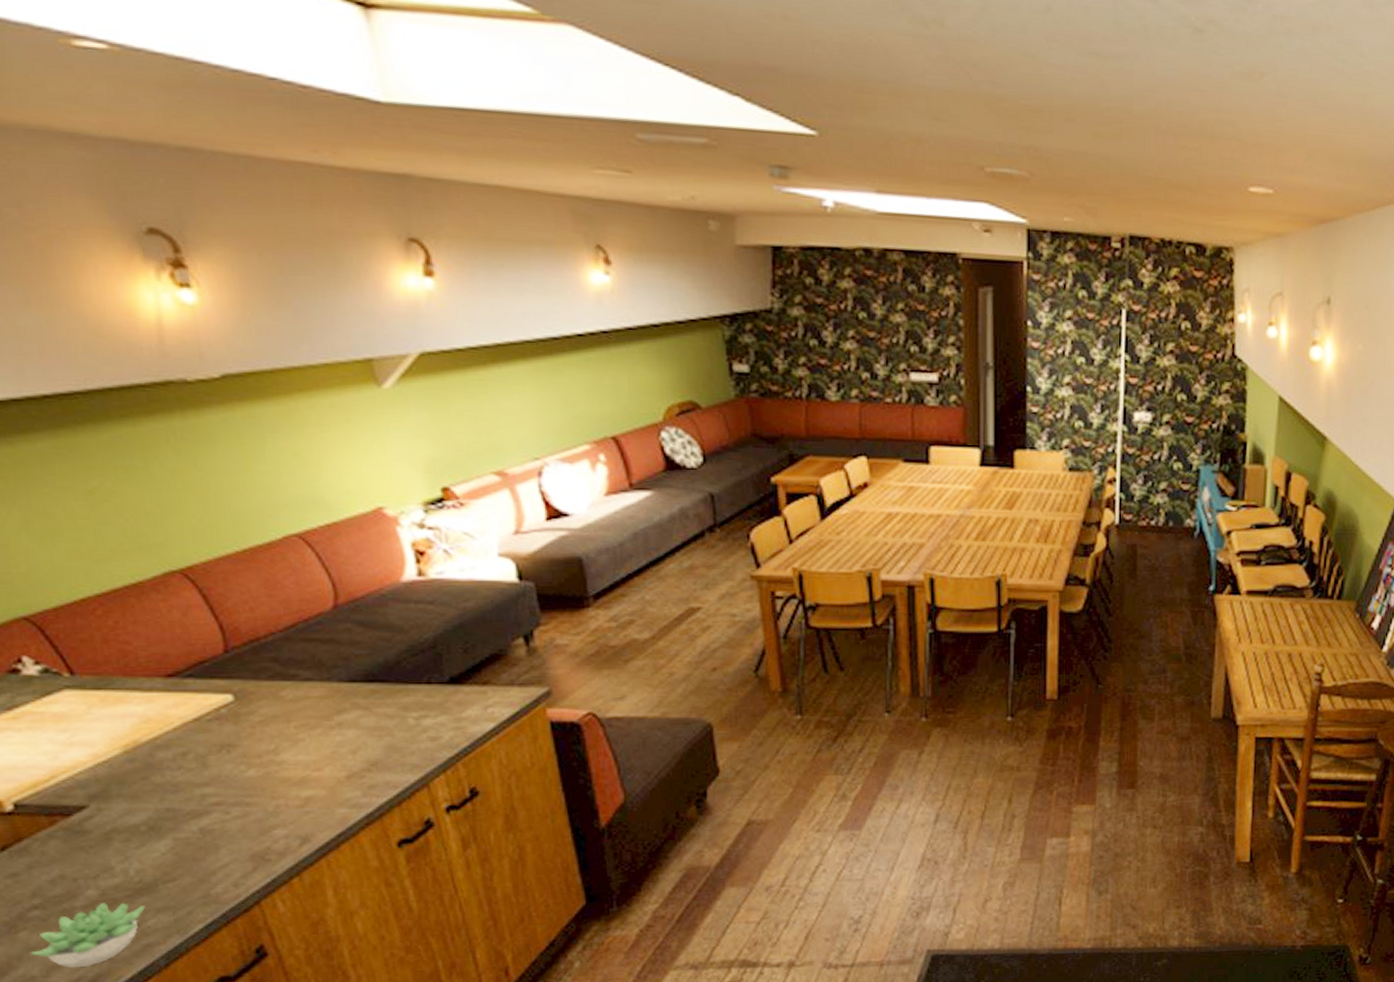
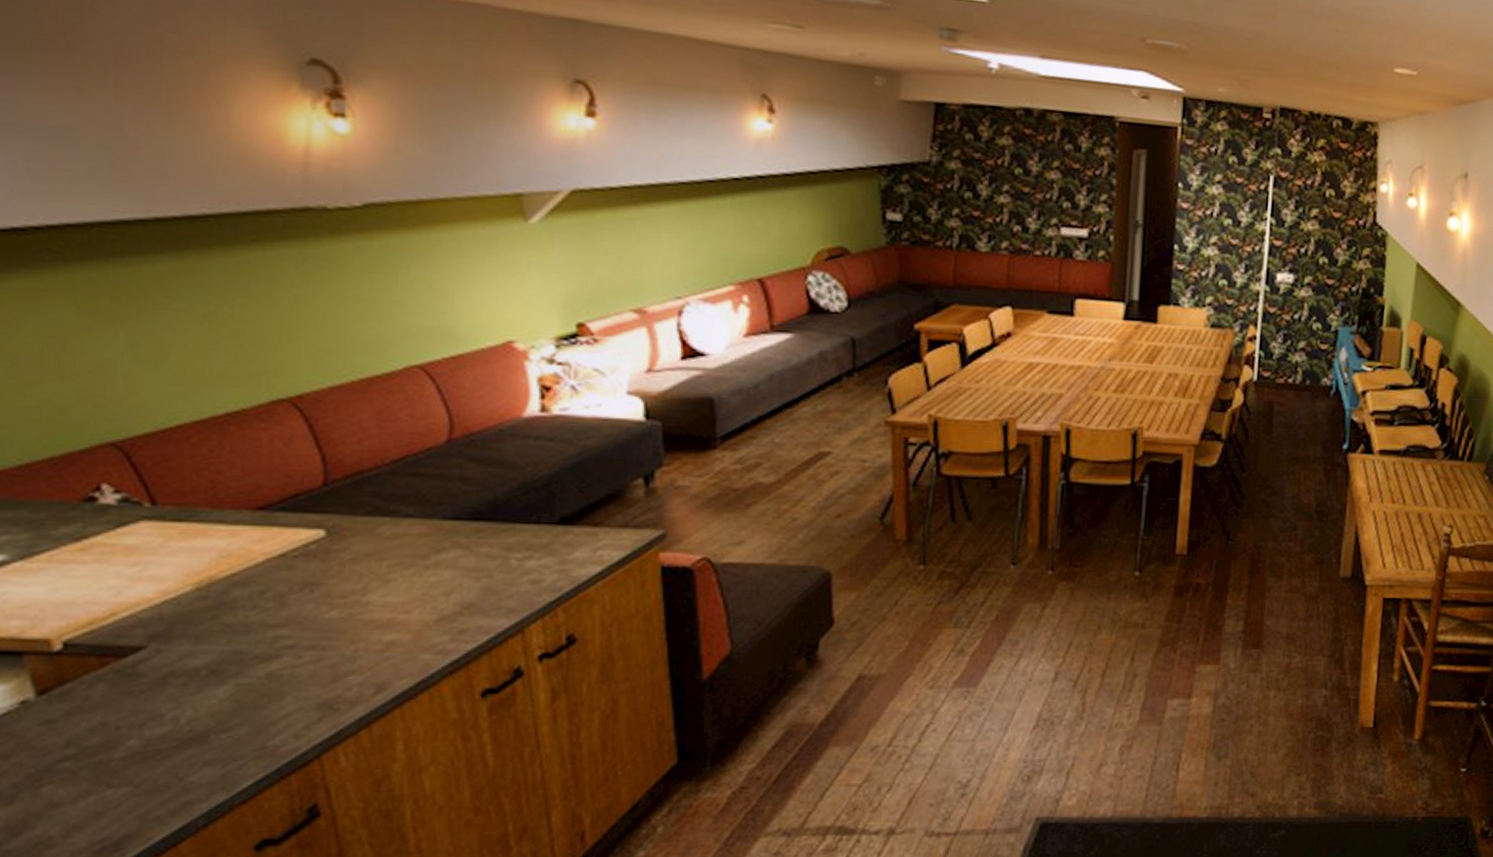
succulent plant: present [31,902,145,967] -> none [53,754,191,827]

